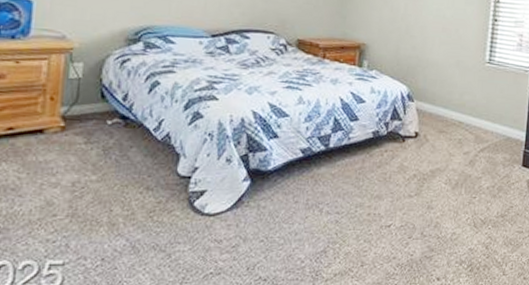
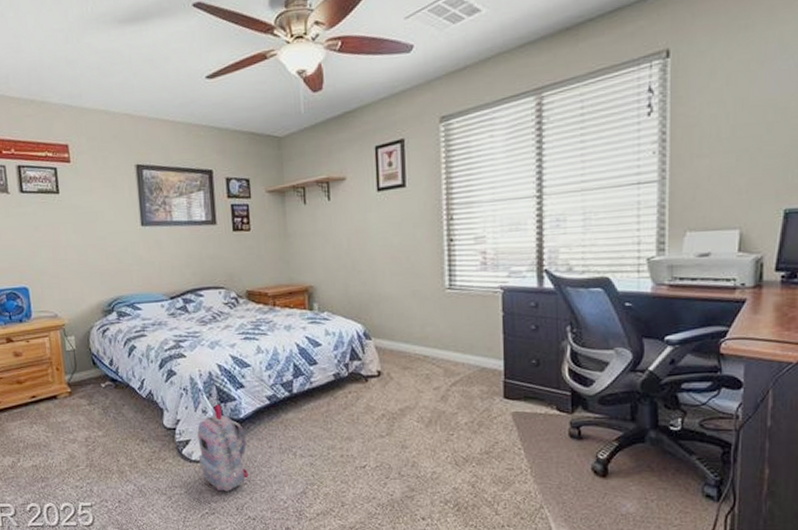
backpack: none [212,153,272,249] -> present [197,404,249,492]

